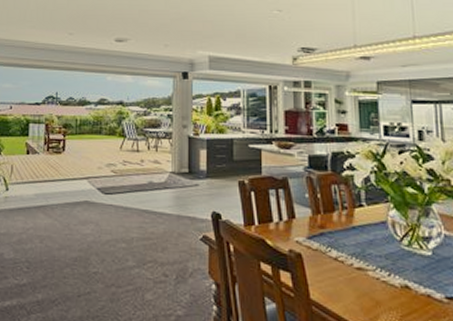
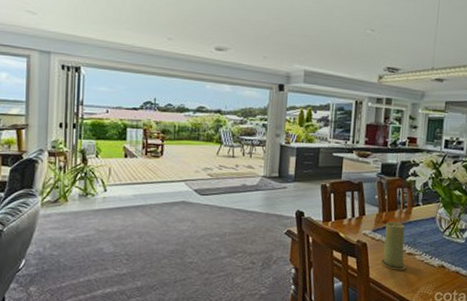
candle: none [322,227,357,291] -> present [380,222,406,271]

